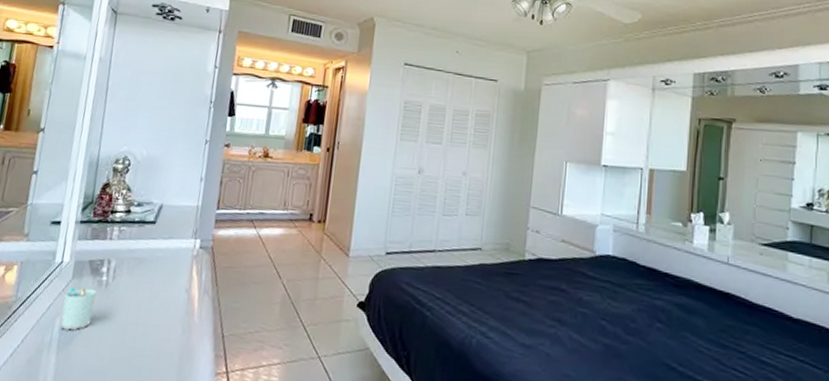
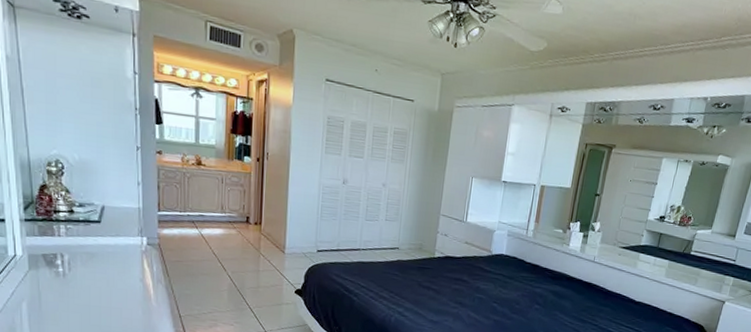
cup: present [60,288,97,330] -> none [25,277,56,312]

